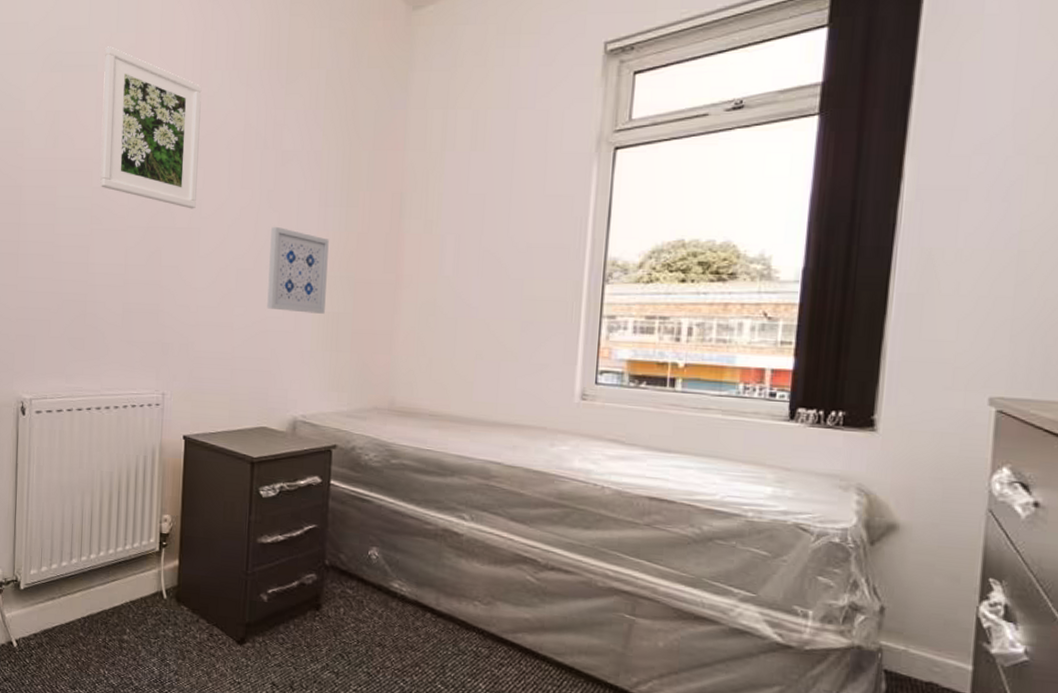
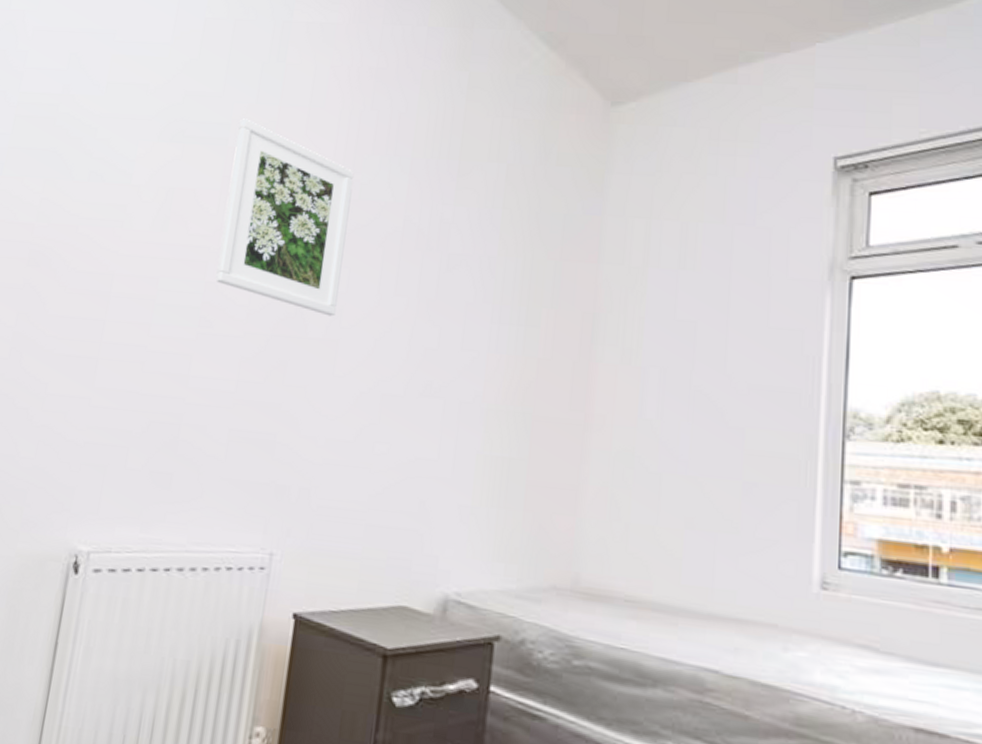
wall art: present [267,226,329,314] -> none [418,344,502,459]

